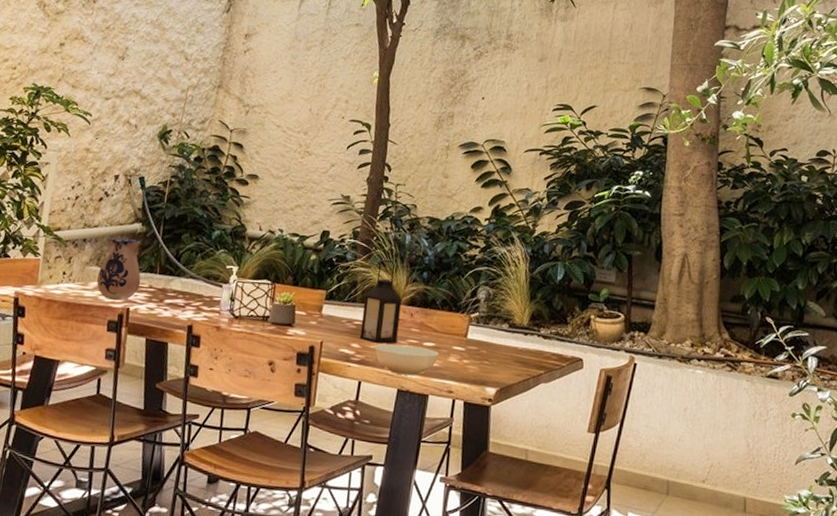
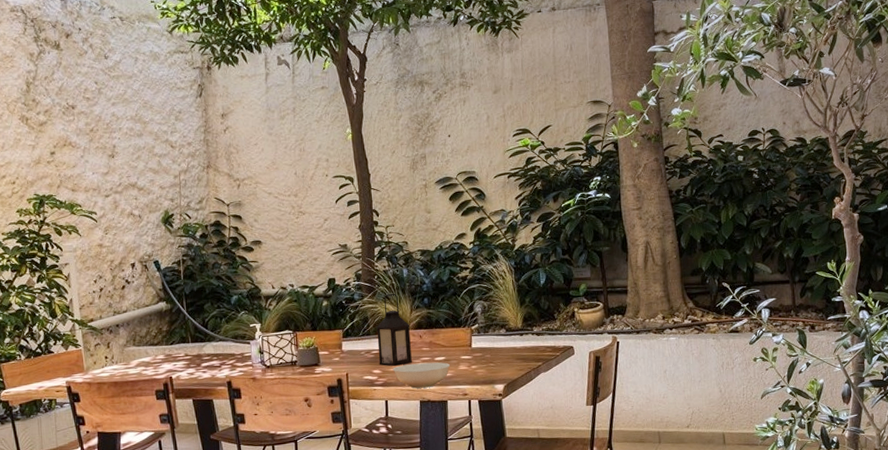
ceramic pitcher: present [96,238,141,301] -> none [136,317,177,373]

